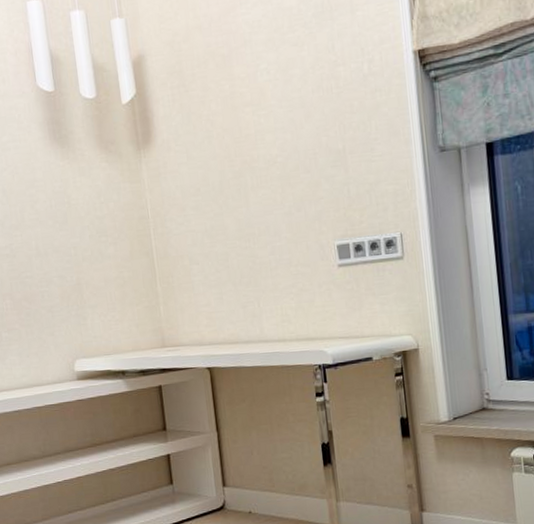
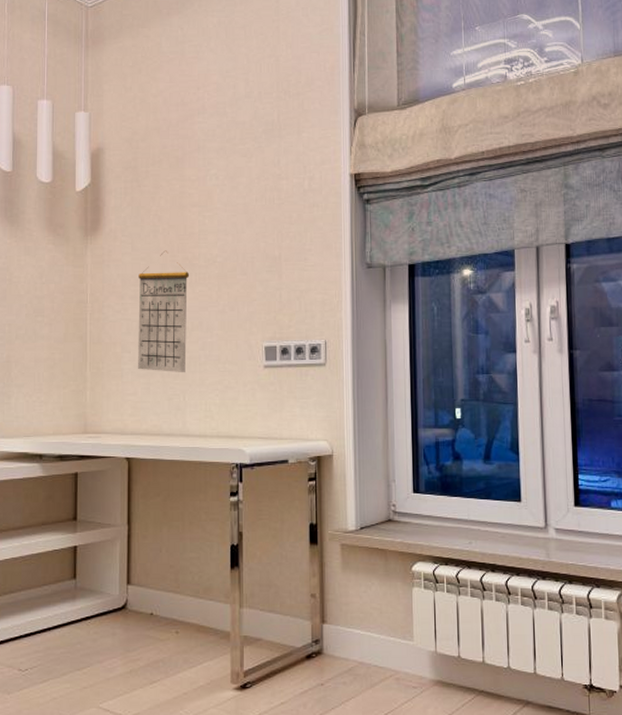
calendar: none [197,156,257,281] -> present [137,250,190,373]

